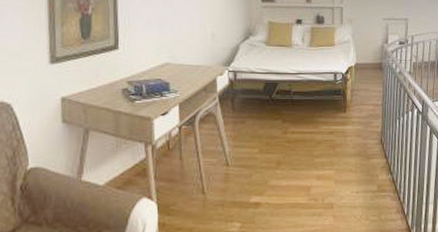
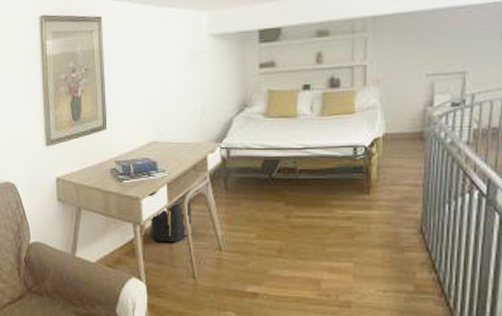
backpack: none [156,120,202,161] -> present [144,200,192,243]

